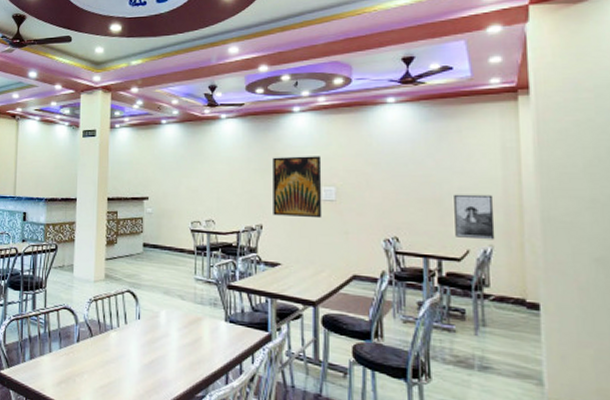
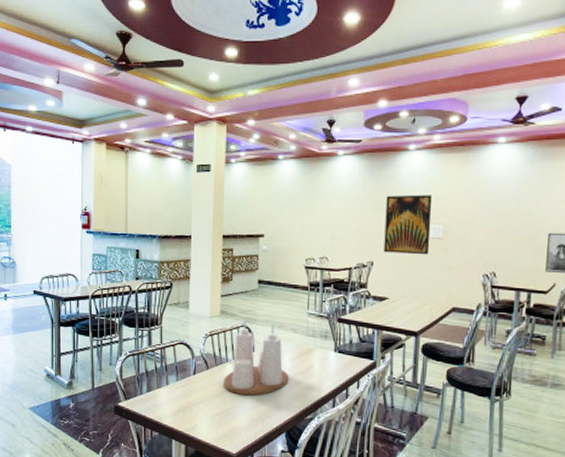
condiment set: none [108,284,177,368] -> present [223,319,289,396]

